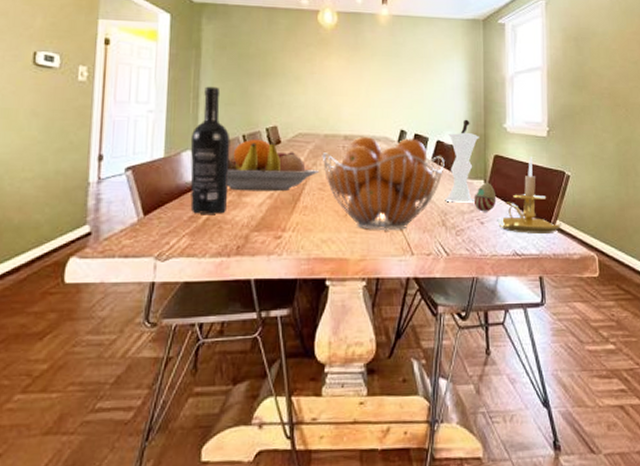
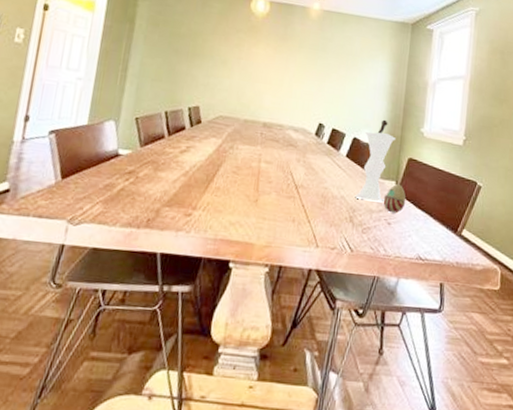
wine bottle: present [190,86,231,214] -> none [107,60,153,186]
fruit bowl: present [227,139,320,192] -> none [145,116,236,171]
fruit basket: present [322,136,445,231] -> none [239,125,359,221]
candle holder: present [497,157,561,233] -> none [404,163,468,242]

